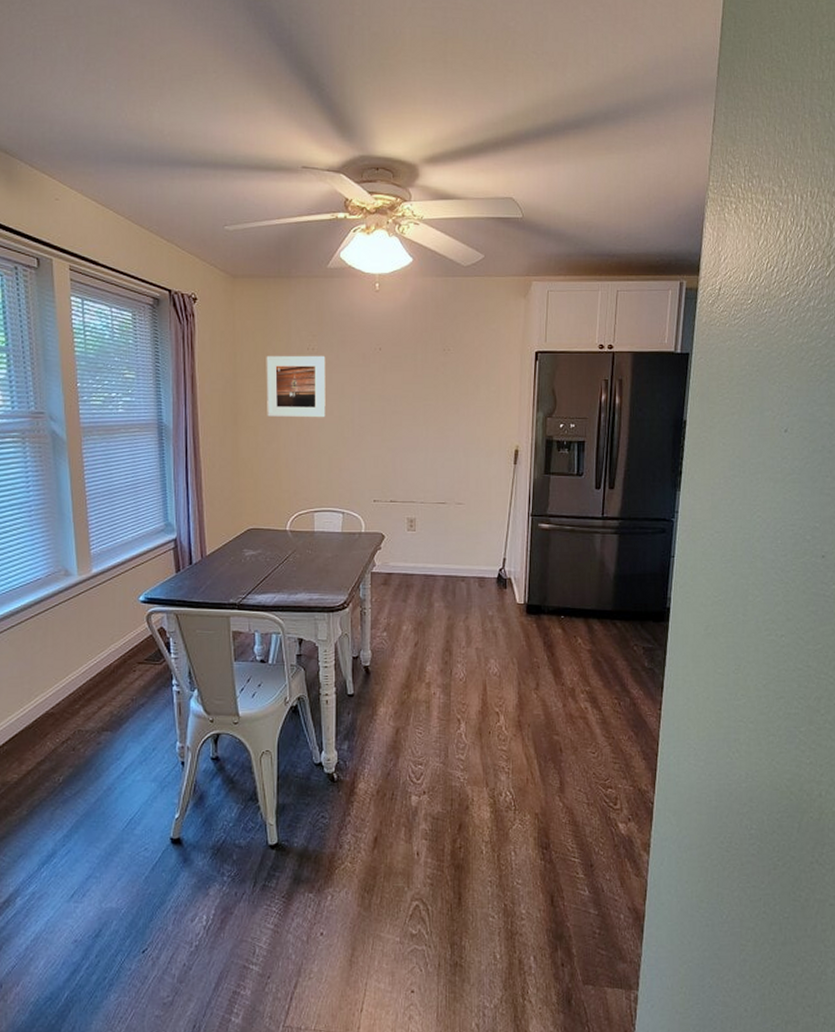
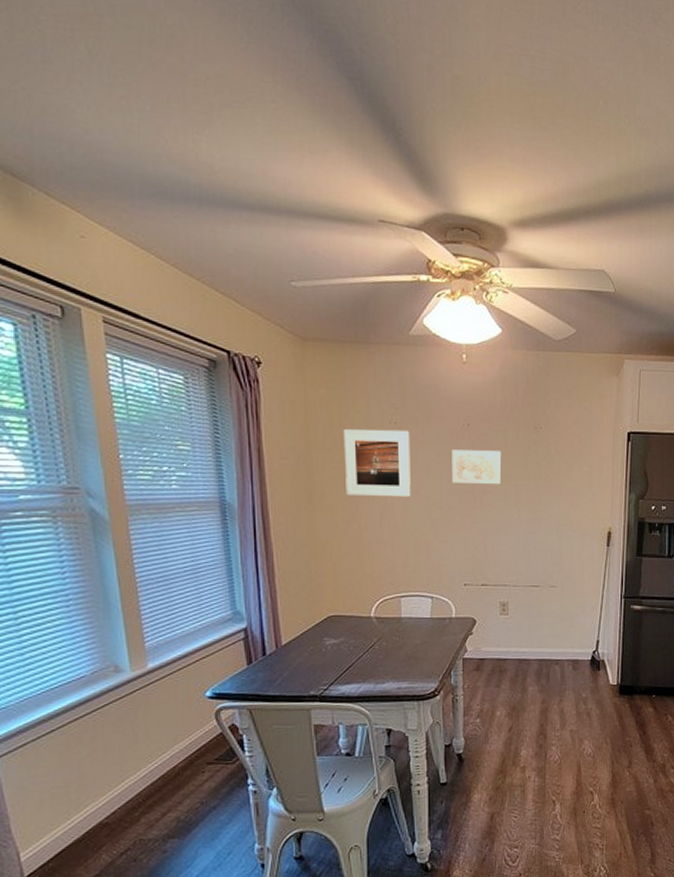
wall art: none [364,372,411,405] -> present [452,450,502,485]

